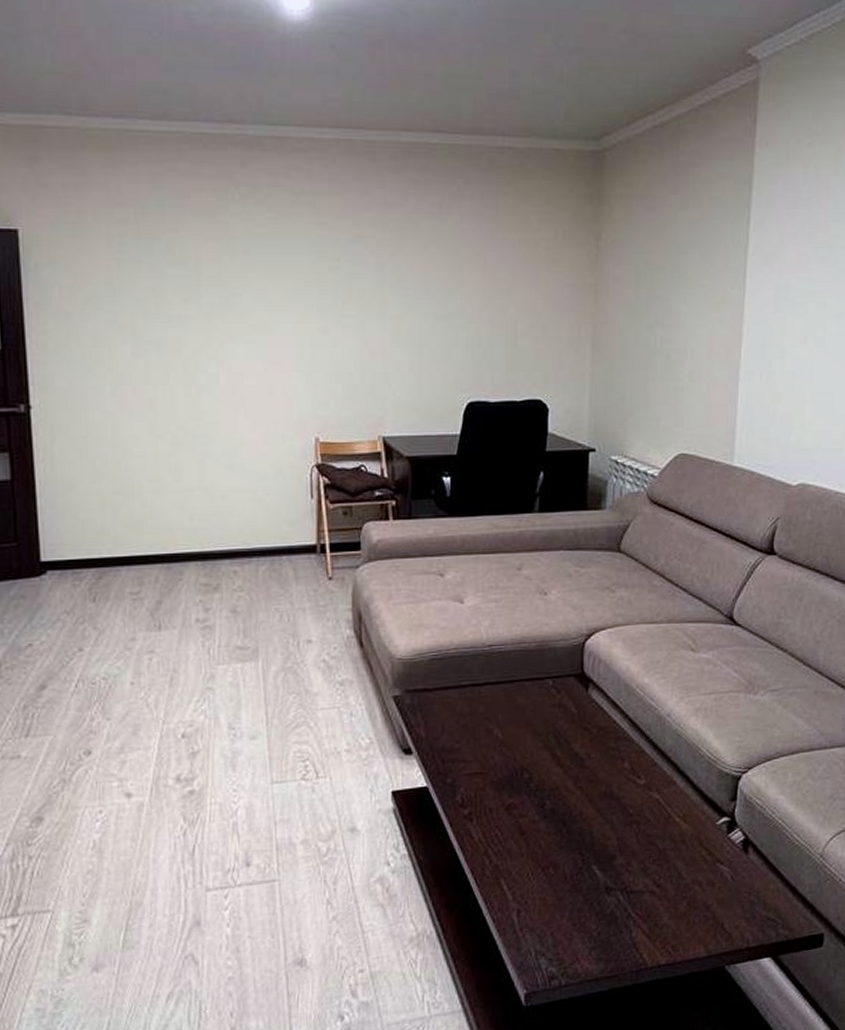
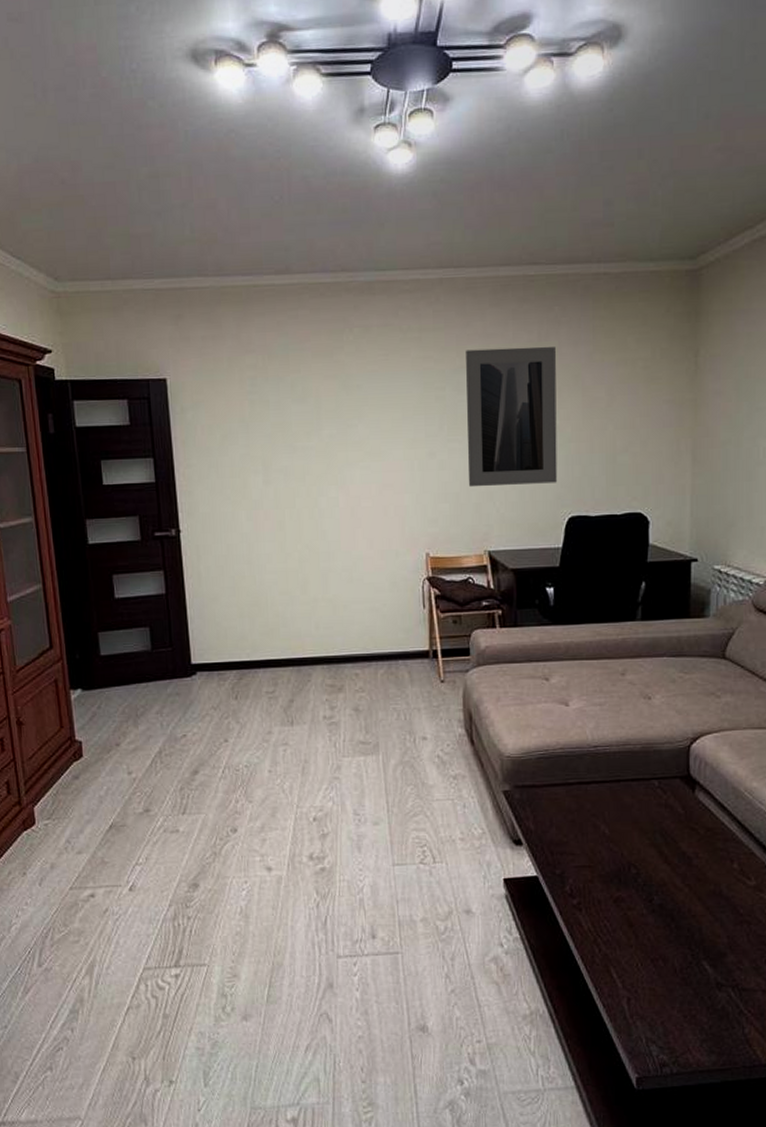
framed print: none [362,218,457,368] -> present [466,346,558,488]

